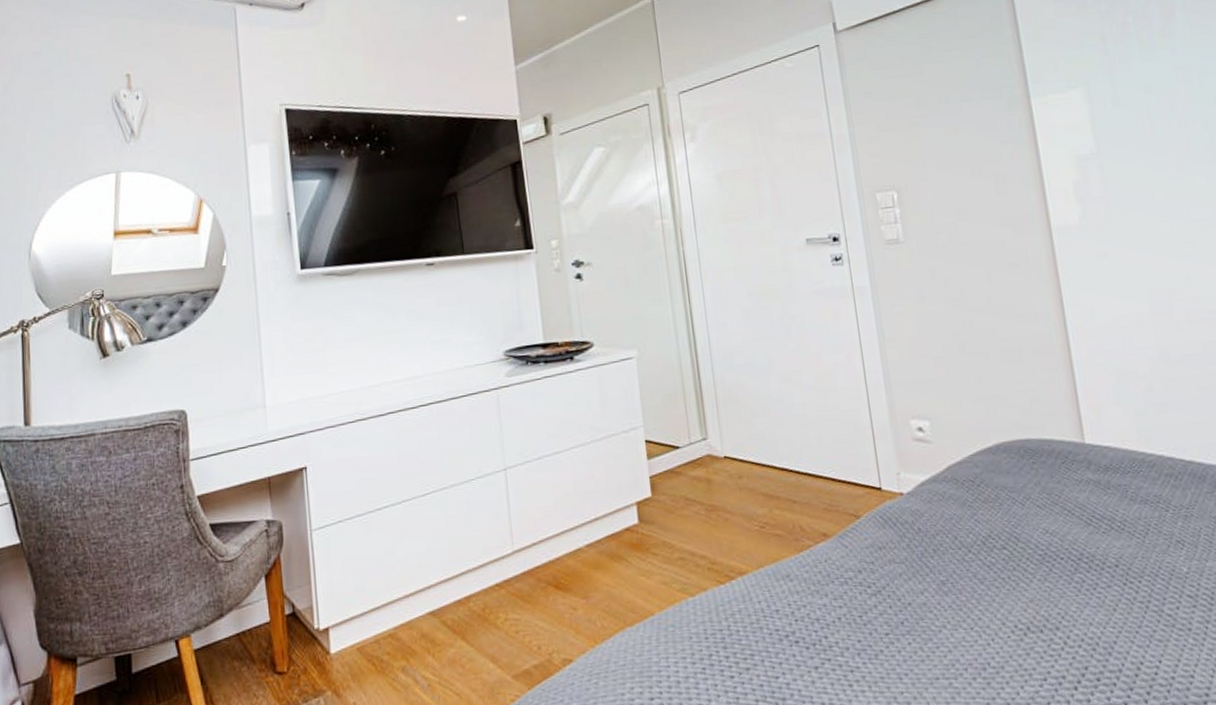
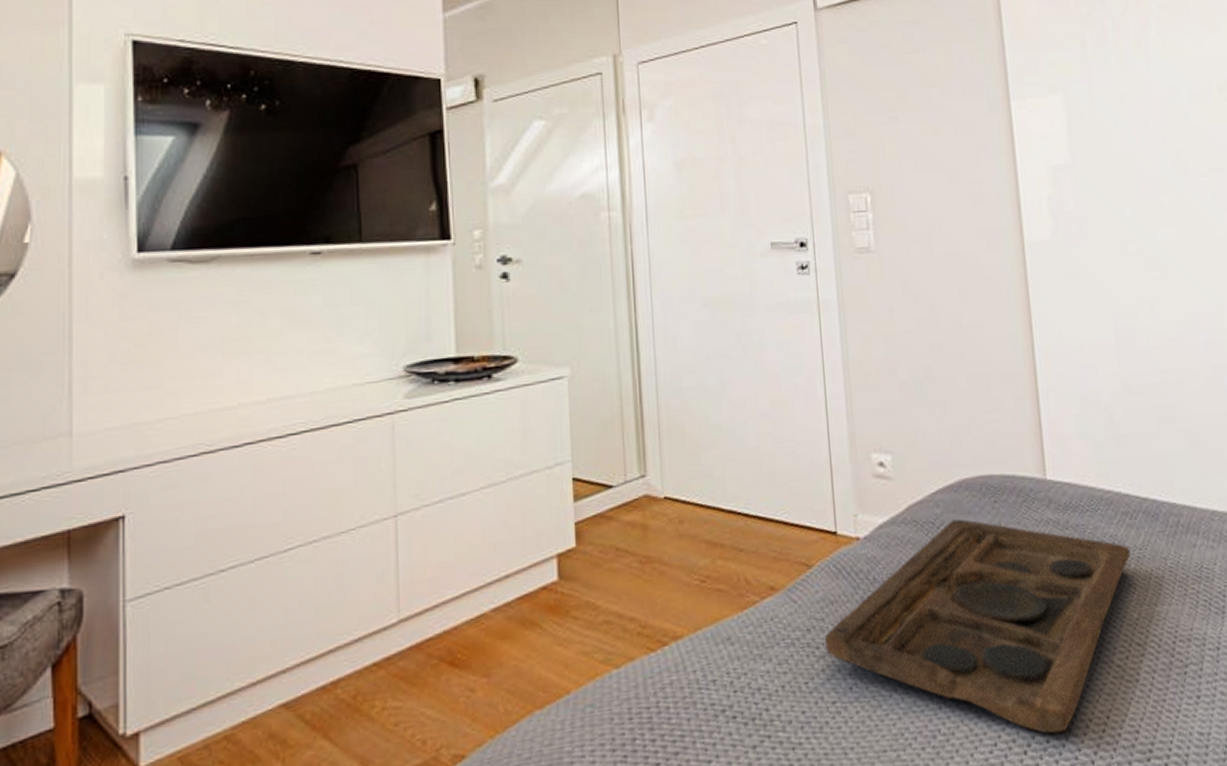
decorative tray: none [874,478,1177,673] -> present [824,518,1131,734]

